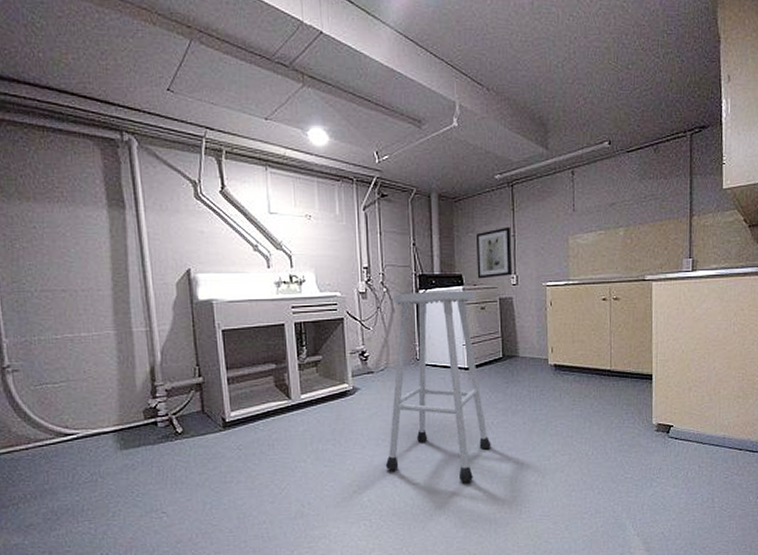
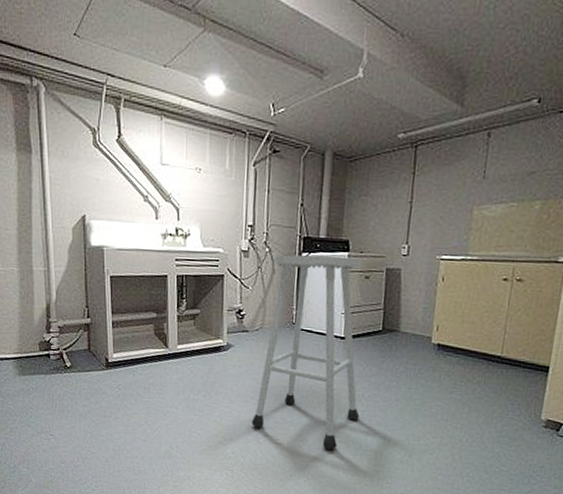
wall art: present [475,226,513,279] -> none [365,191,409,247]

